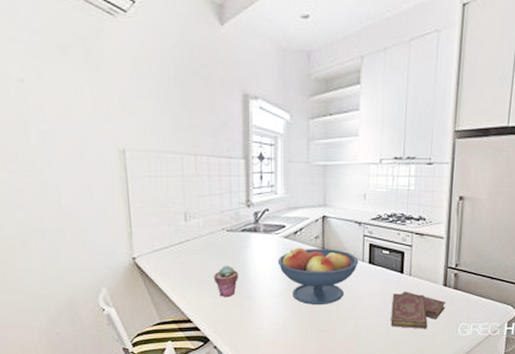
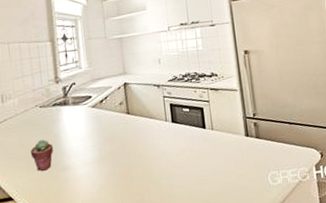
fruit bowl: present [277,247,359,305] -> none [87,112,163,170]
book: present [391,291,446,329] -> none [198,145,252,183]

